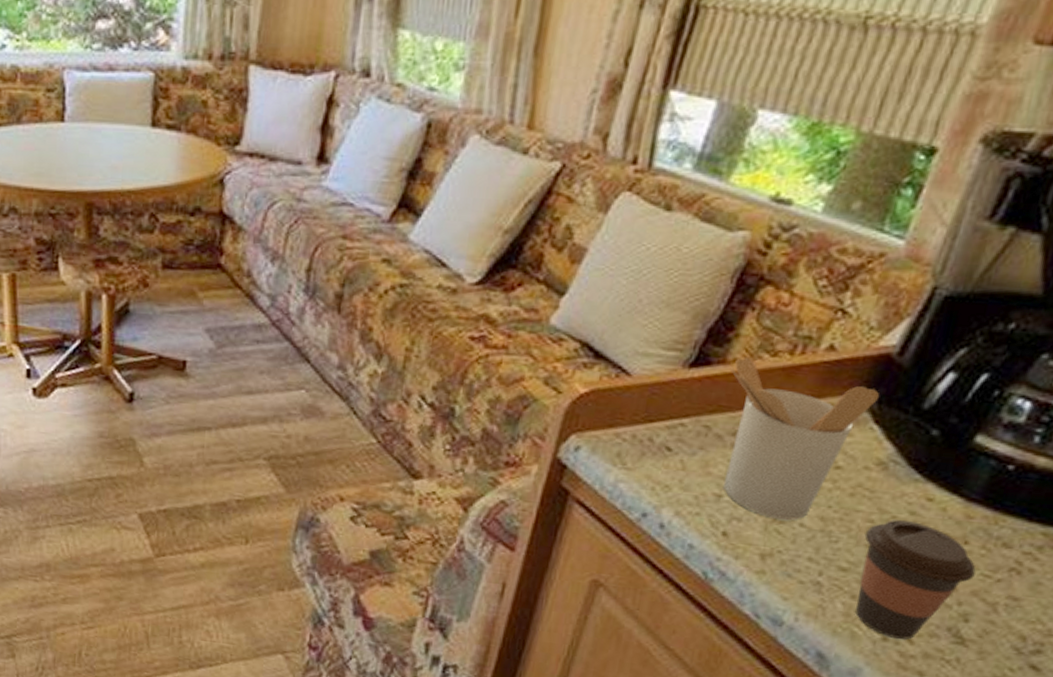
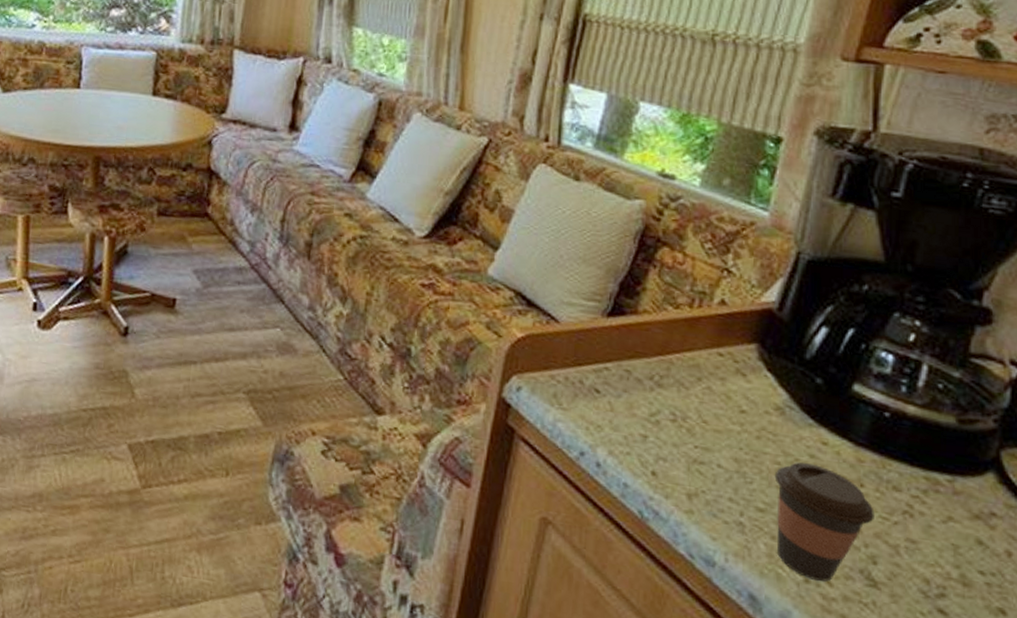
utensil holder: present [723,357,880,520] -> none [641,308,769,461]

